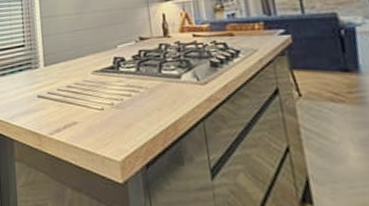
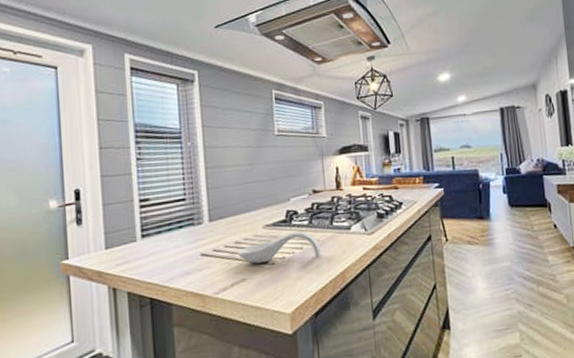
spoon rest: none [68,78,151,108] -> present [237,231,322,264]

